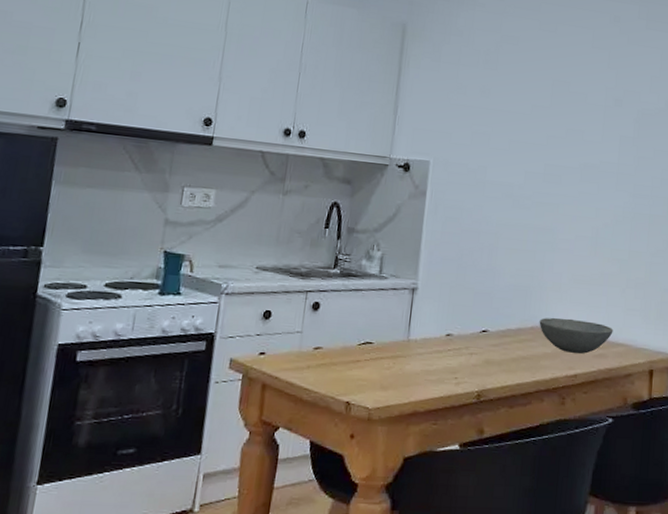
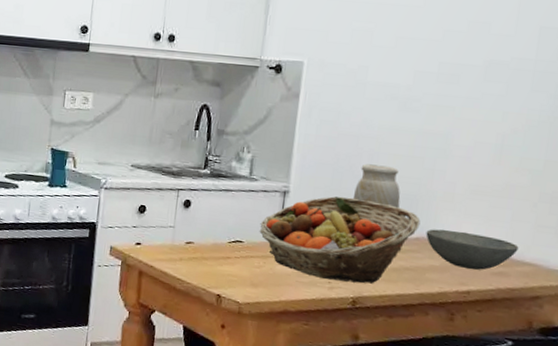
fruit basket: none [389,291,534,376] -> present [259,196,421,284]
vase: none [475,258,517,300] -> present [353,164,401,209]

